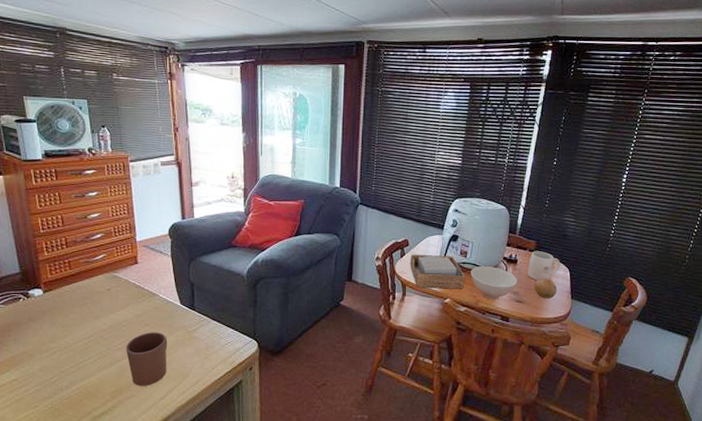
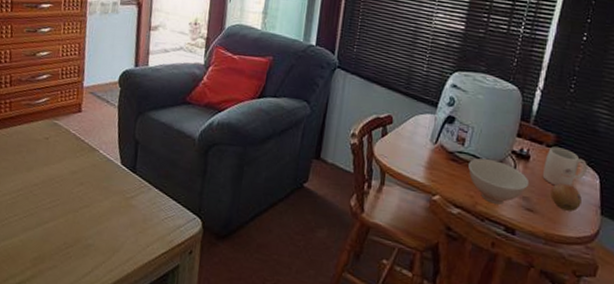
mug: present [126,332,168,386] -> none [55,193,102,257]
napkin holder: present [410,255,465,289] -> none [392,135,461,186]

